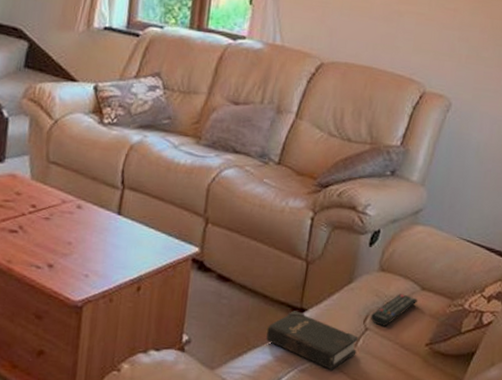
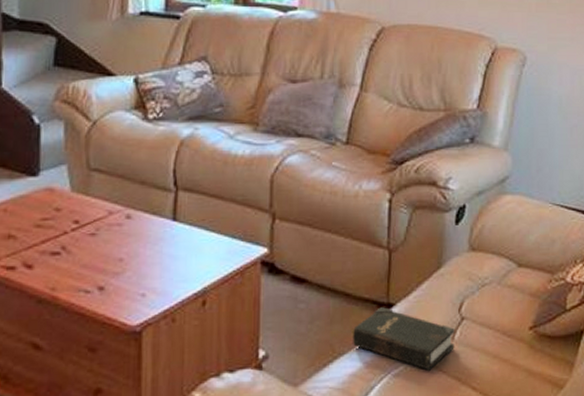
remote control: present [370,293,419,327] -> none [465,274,516,313]

